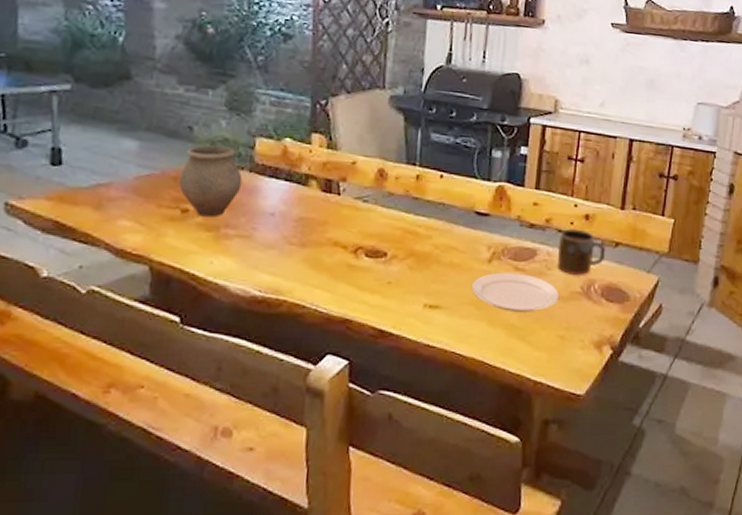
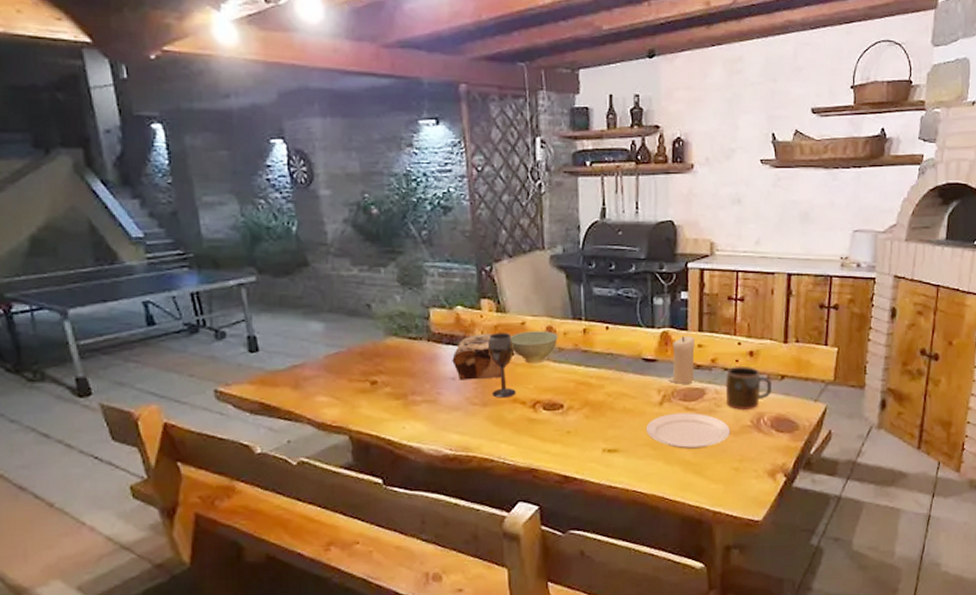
jug: present [178,145,243,217] -> none [364,319,422,387]
bread loaf: none [273,169,325,218] -> present [452,333,501,380]
wine glass: none [312,170,342,240] -> present [487,333,516,398]
bowl: none [338,171,389,207] -> present [510,331,558,364]
candle: none [499,193,531,244] -> present [668,336,695,385]

